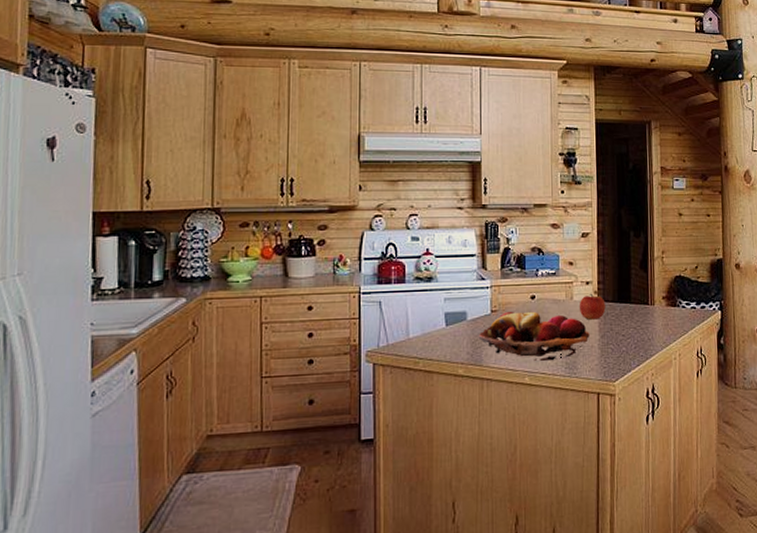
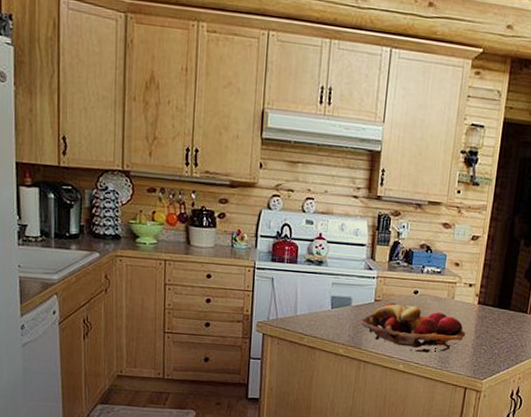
apple: present [579,293,606,320] -> none [458,295,485,321]

